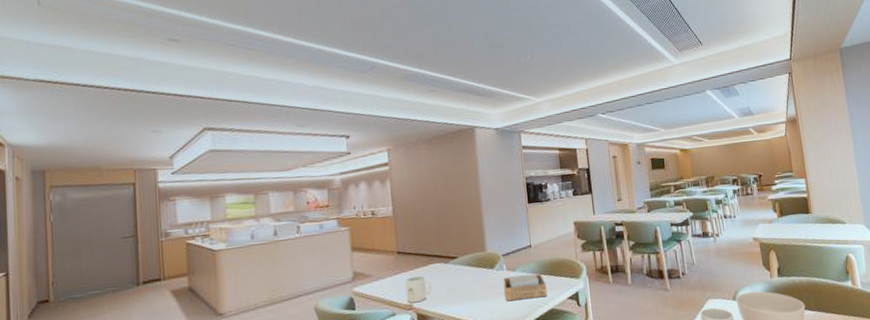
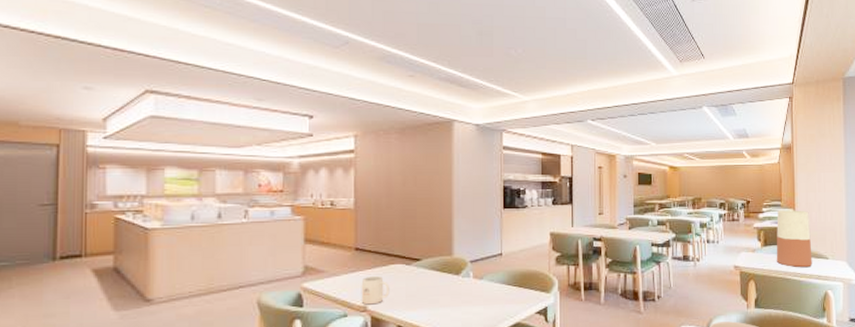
napkin holder: present [503,273,547,302] -> none [468,283,514,312]
vase: none [790,179,830,235] -> present [776,210,812,268]

